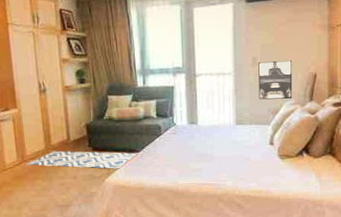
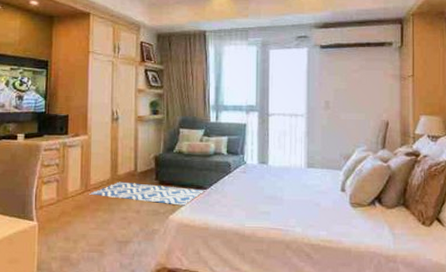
wall art: present [258,60,293,100] -> none [331,106,365,146]

